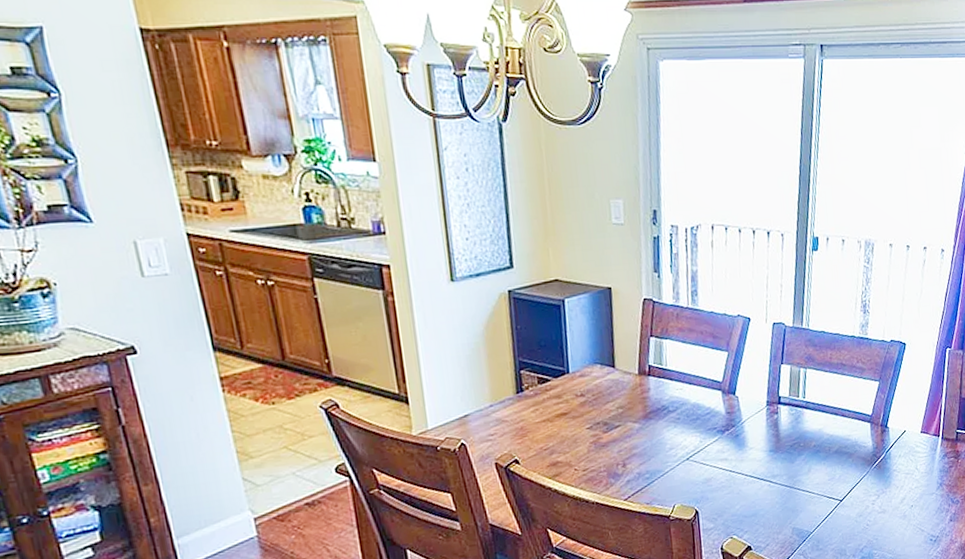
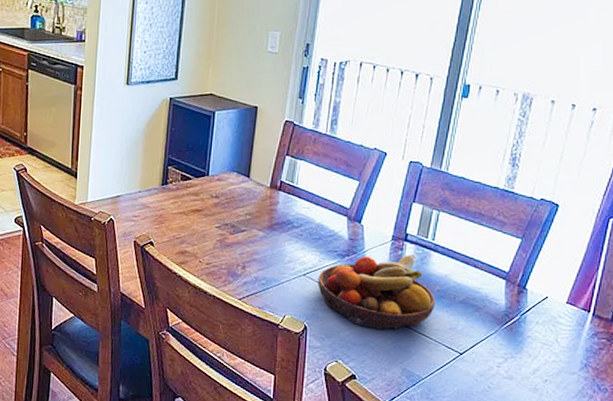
fruit bowl: none [702,416,814,498] -> present [318,254,436,330]

